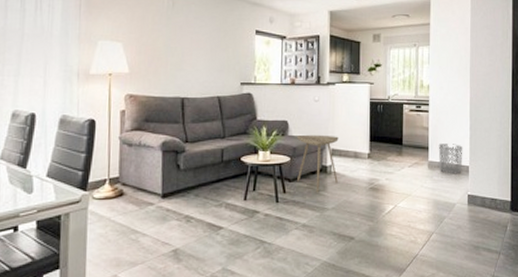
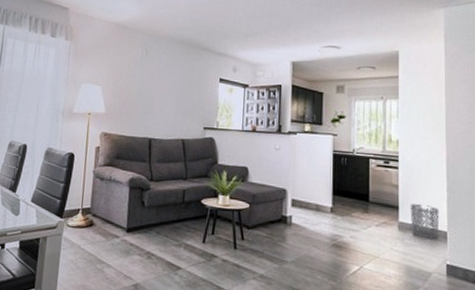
side table: present [297,134,339,193] -> none [256,182,300,244]

